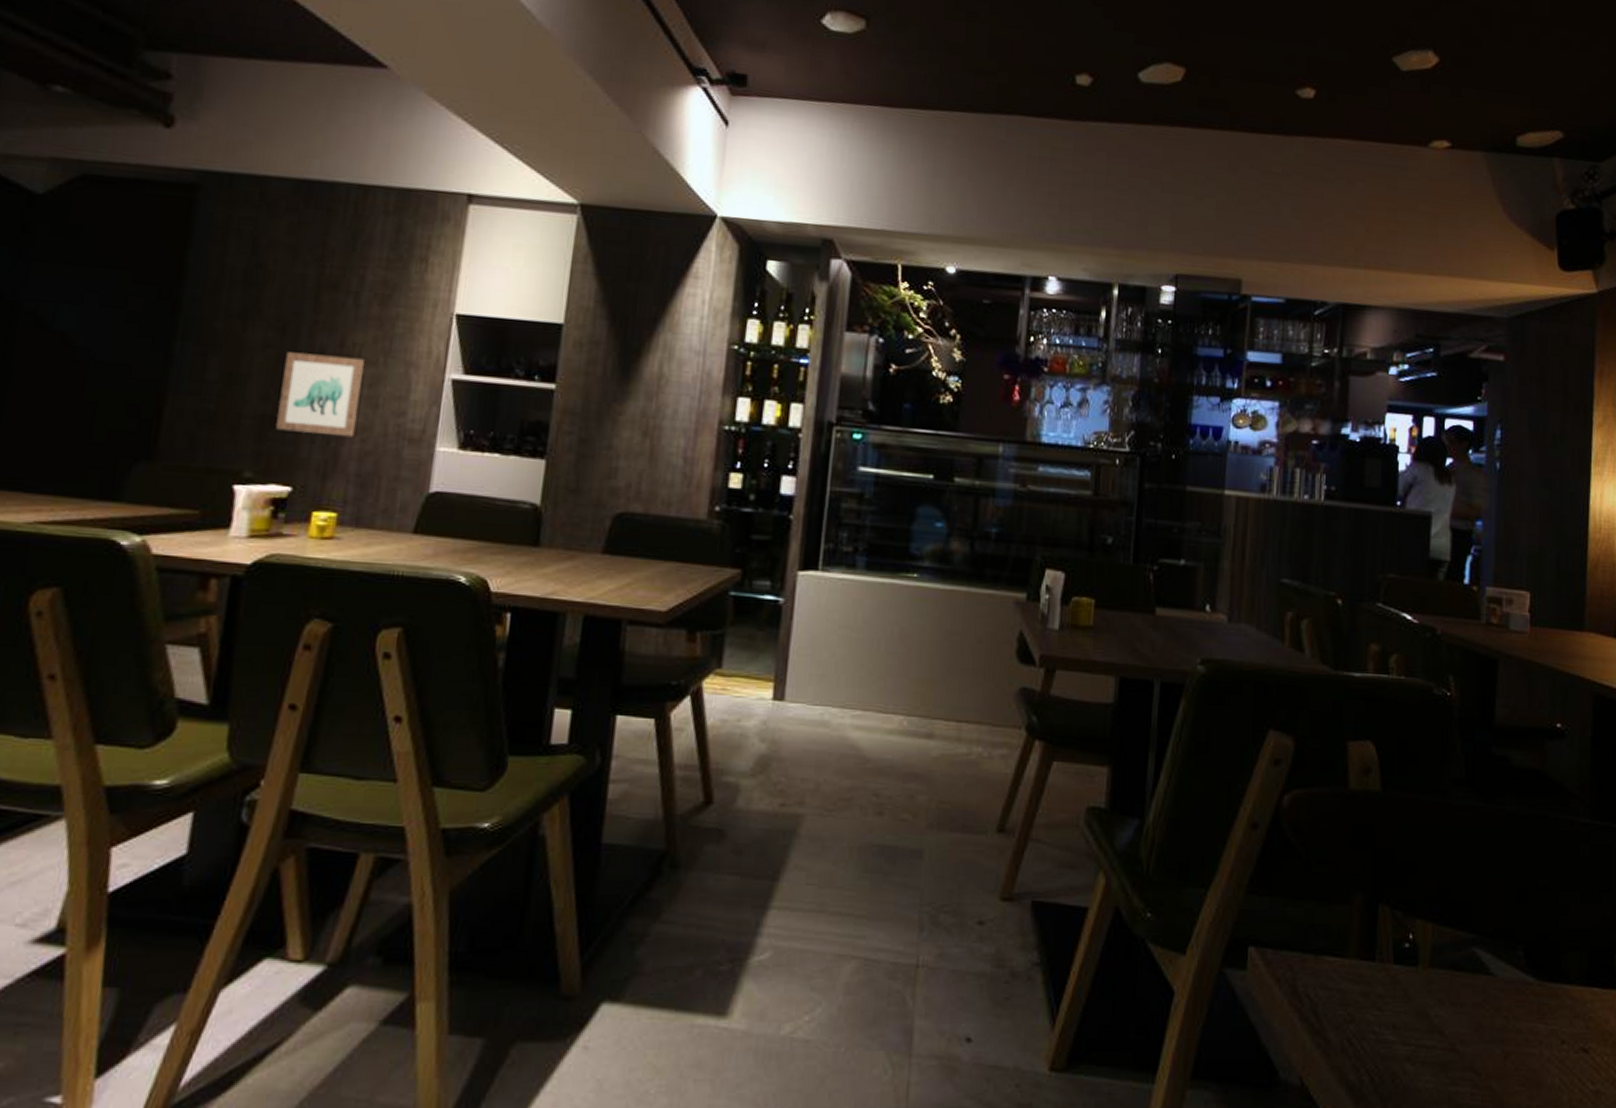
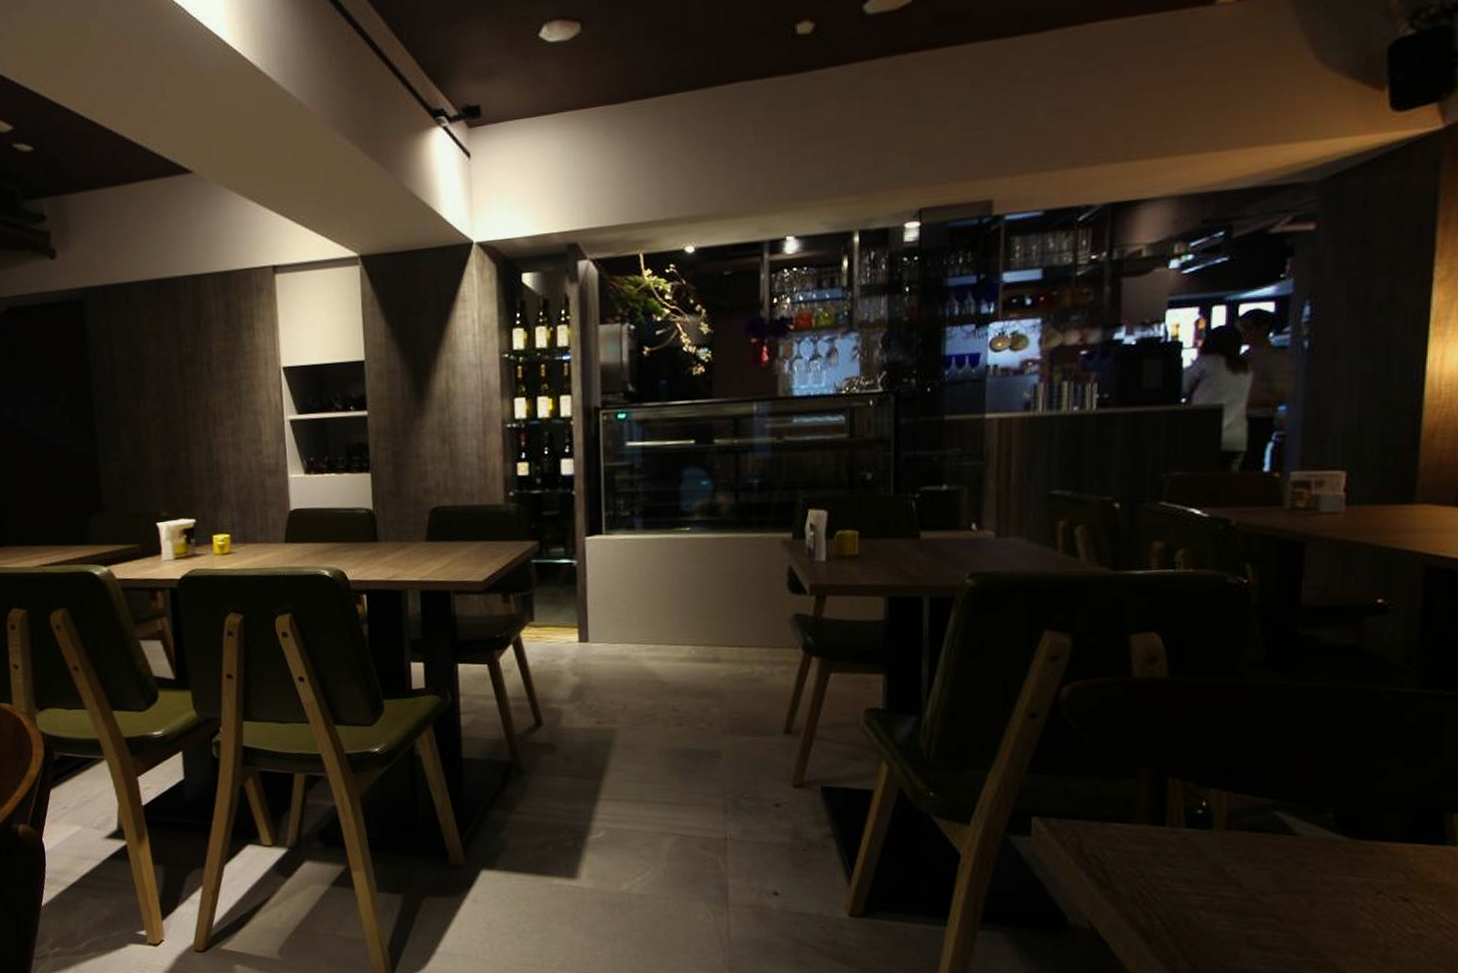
wall art: present [276,352,364,438] -> none [170,414,229,478]

